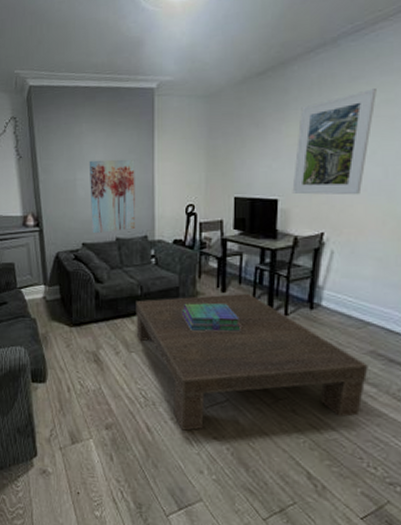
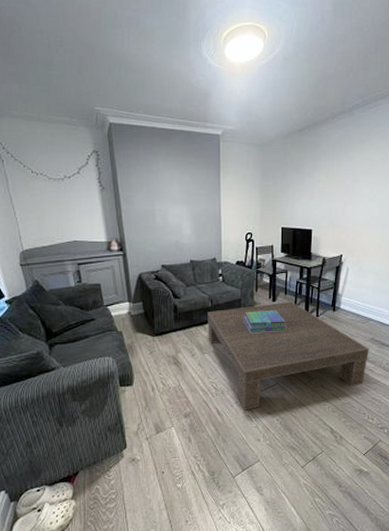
wall art: present [89,159,135,233] -> none [166,193,206,256]
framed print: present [292,89,377,195] -> none [322,149,377,227]

